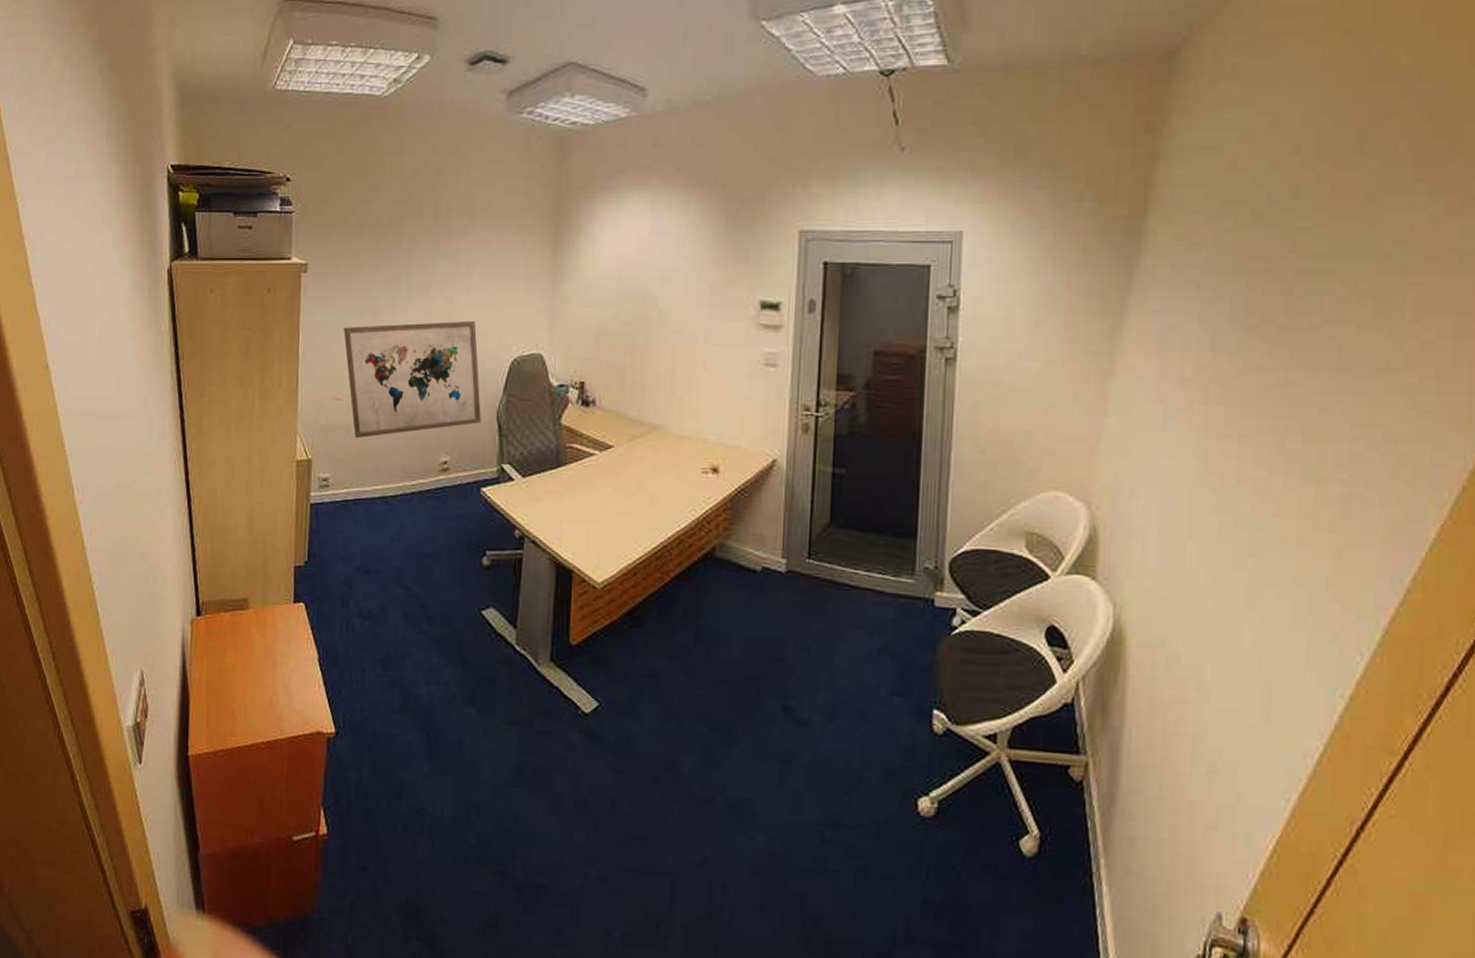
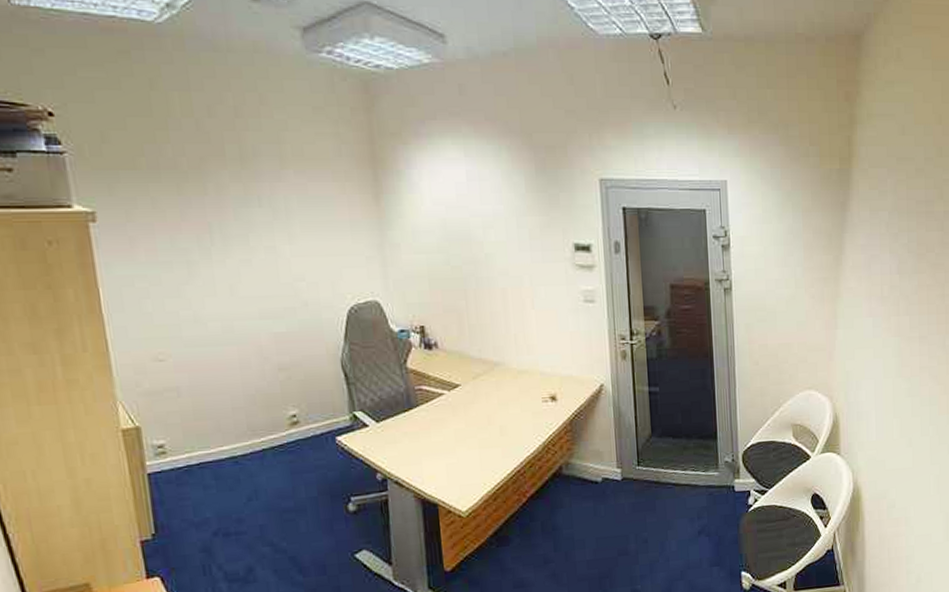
wall art: present [343,320,481,439] -> none [153,270,325,401]

